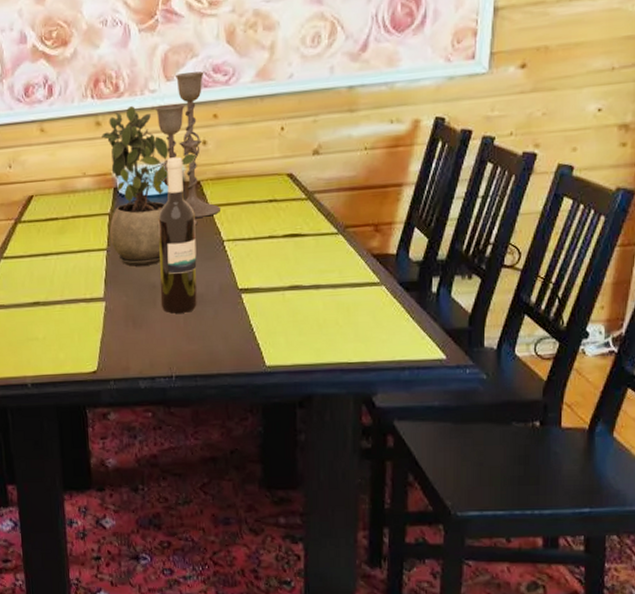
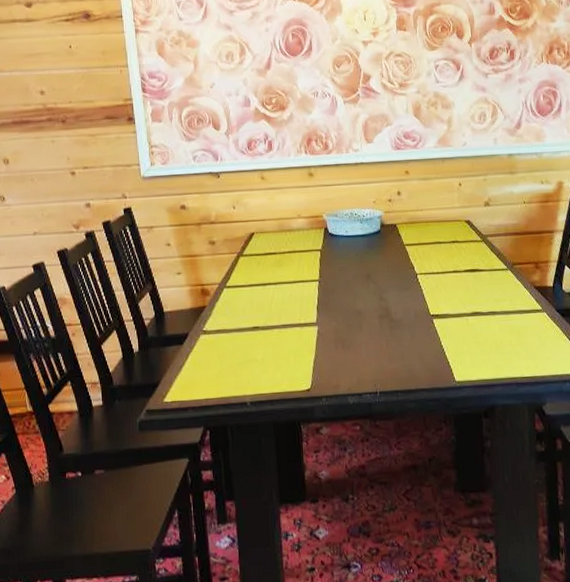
potted plant: present [102,106,197,267] -> none [314,162,393,295]
candlestick: present [156,71,220,226] -> none [358,137,413,261]
wine bottle: present [158,157,197,313] -> none [362,204,397,336]

